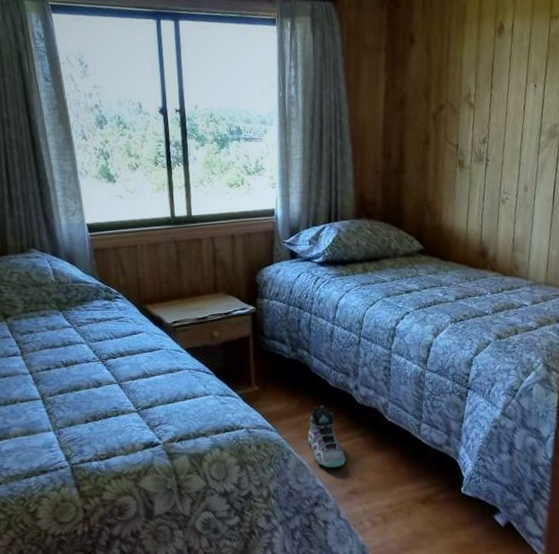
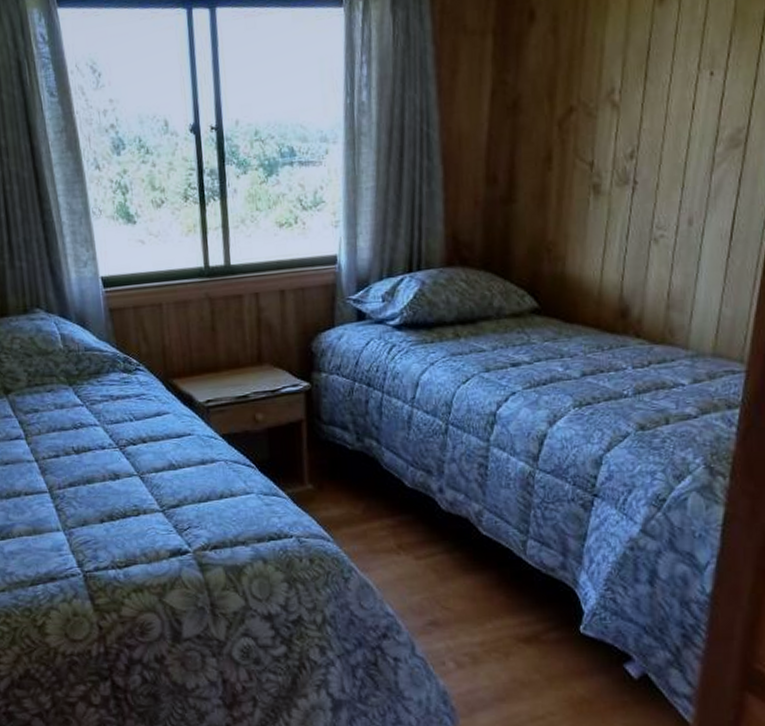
sneaker: present [308,405,345,468] -> none [375,511,424,592]

